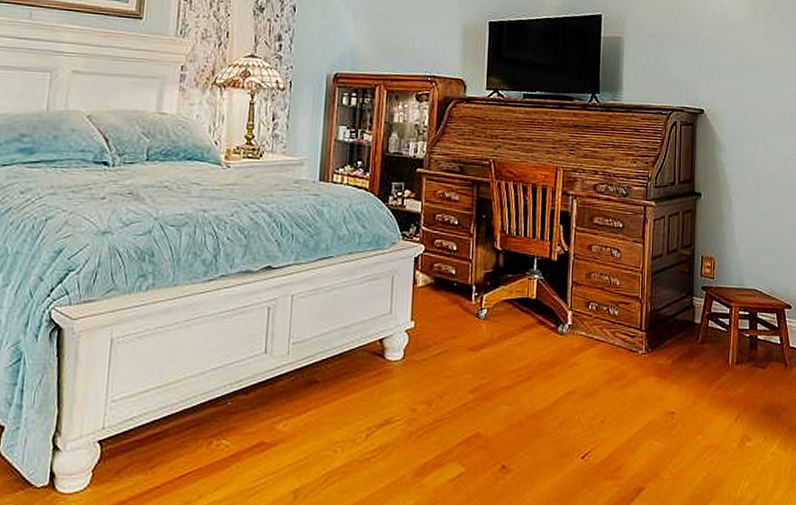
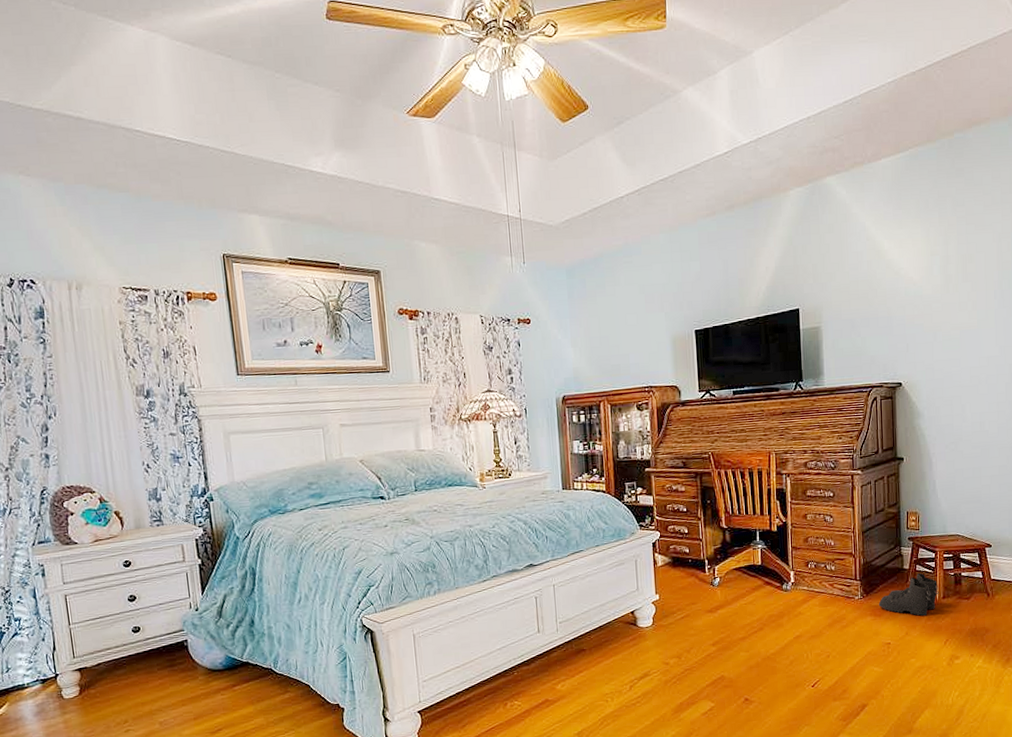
boots: none [664,329,732,384] -> present [878,572,939,617]

